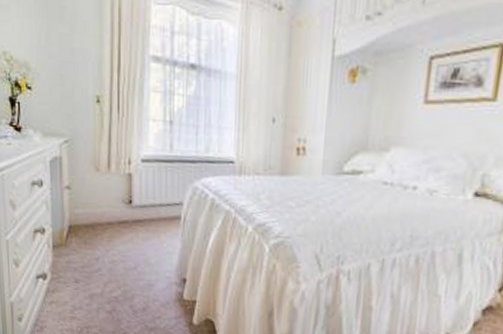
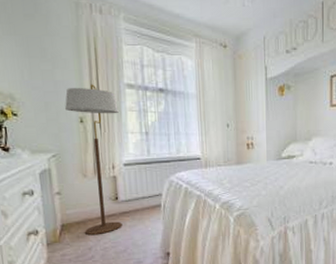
floor lamp: none [82,54,140,244] -> present [65,84,122,236]

